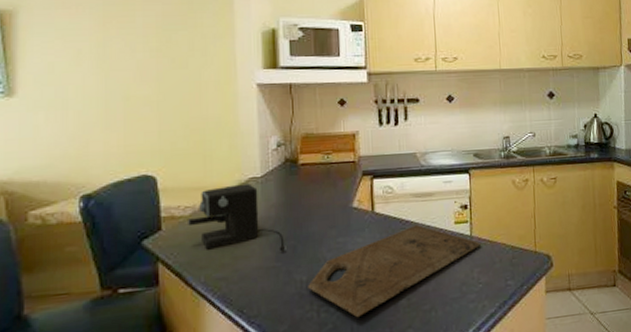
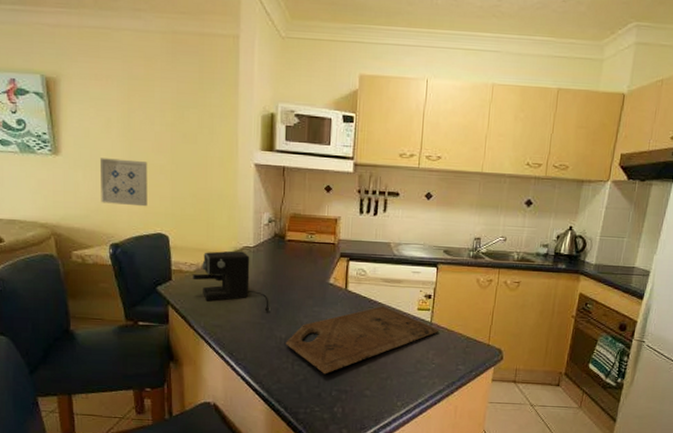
wall art: none [67,93,129,148] -> present [99,158,148,207]

